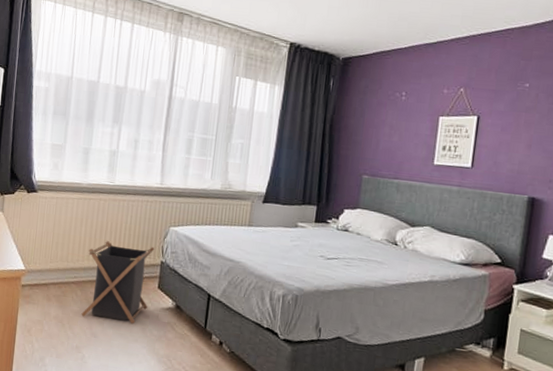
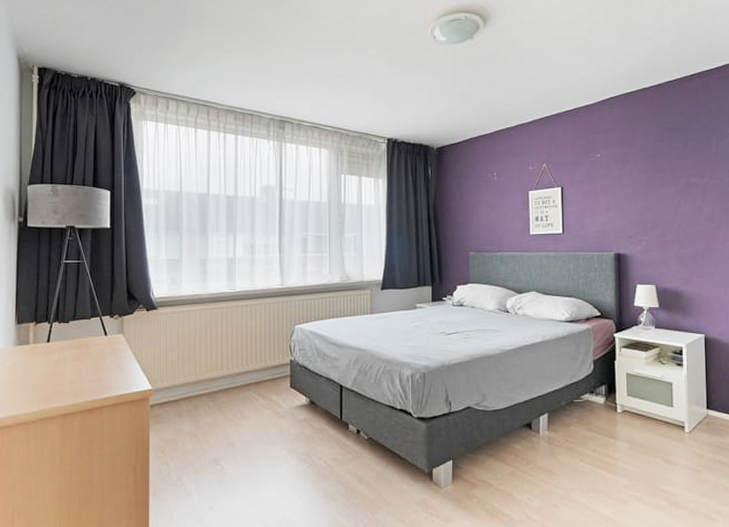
laundry basket: present [81,241,155,325] -> none [215,347,283,428]

